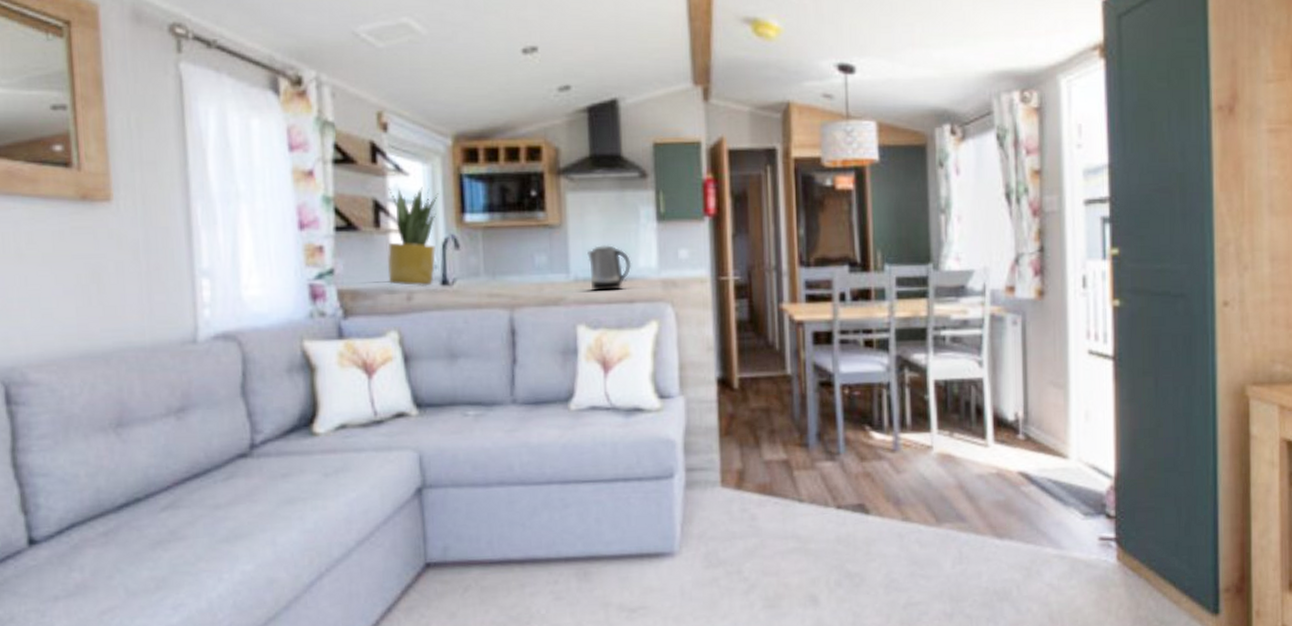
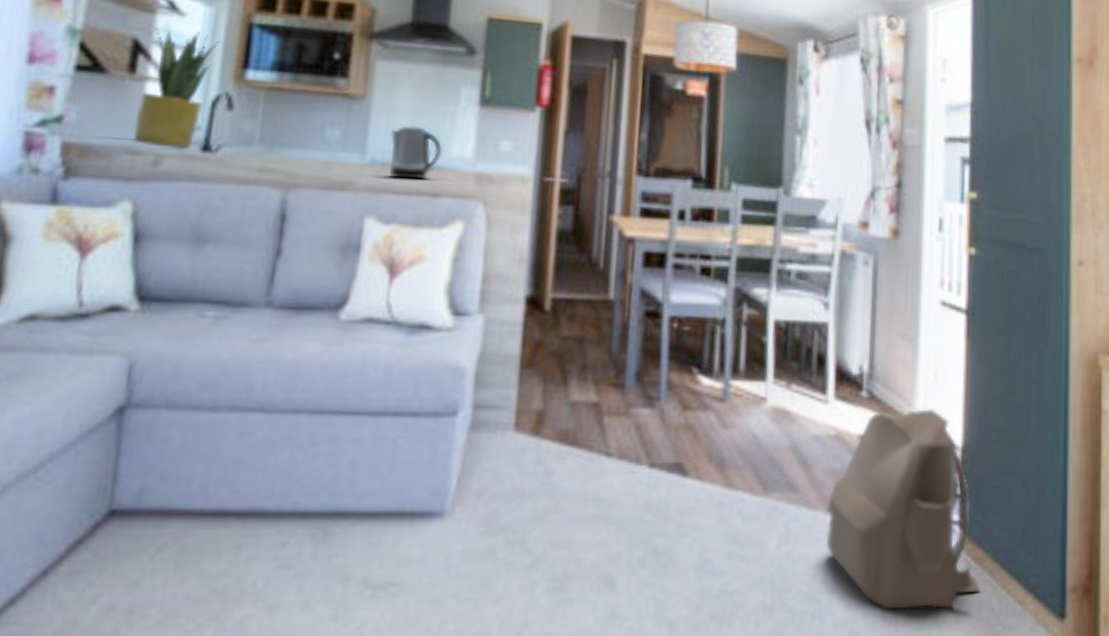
backpack: none [993,444,1139,613] -> present [826,407,982,610]

